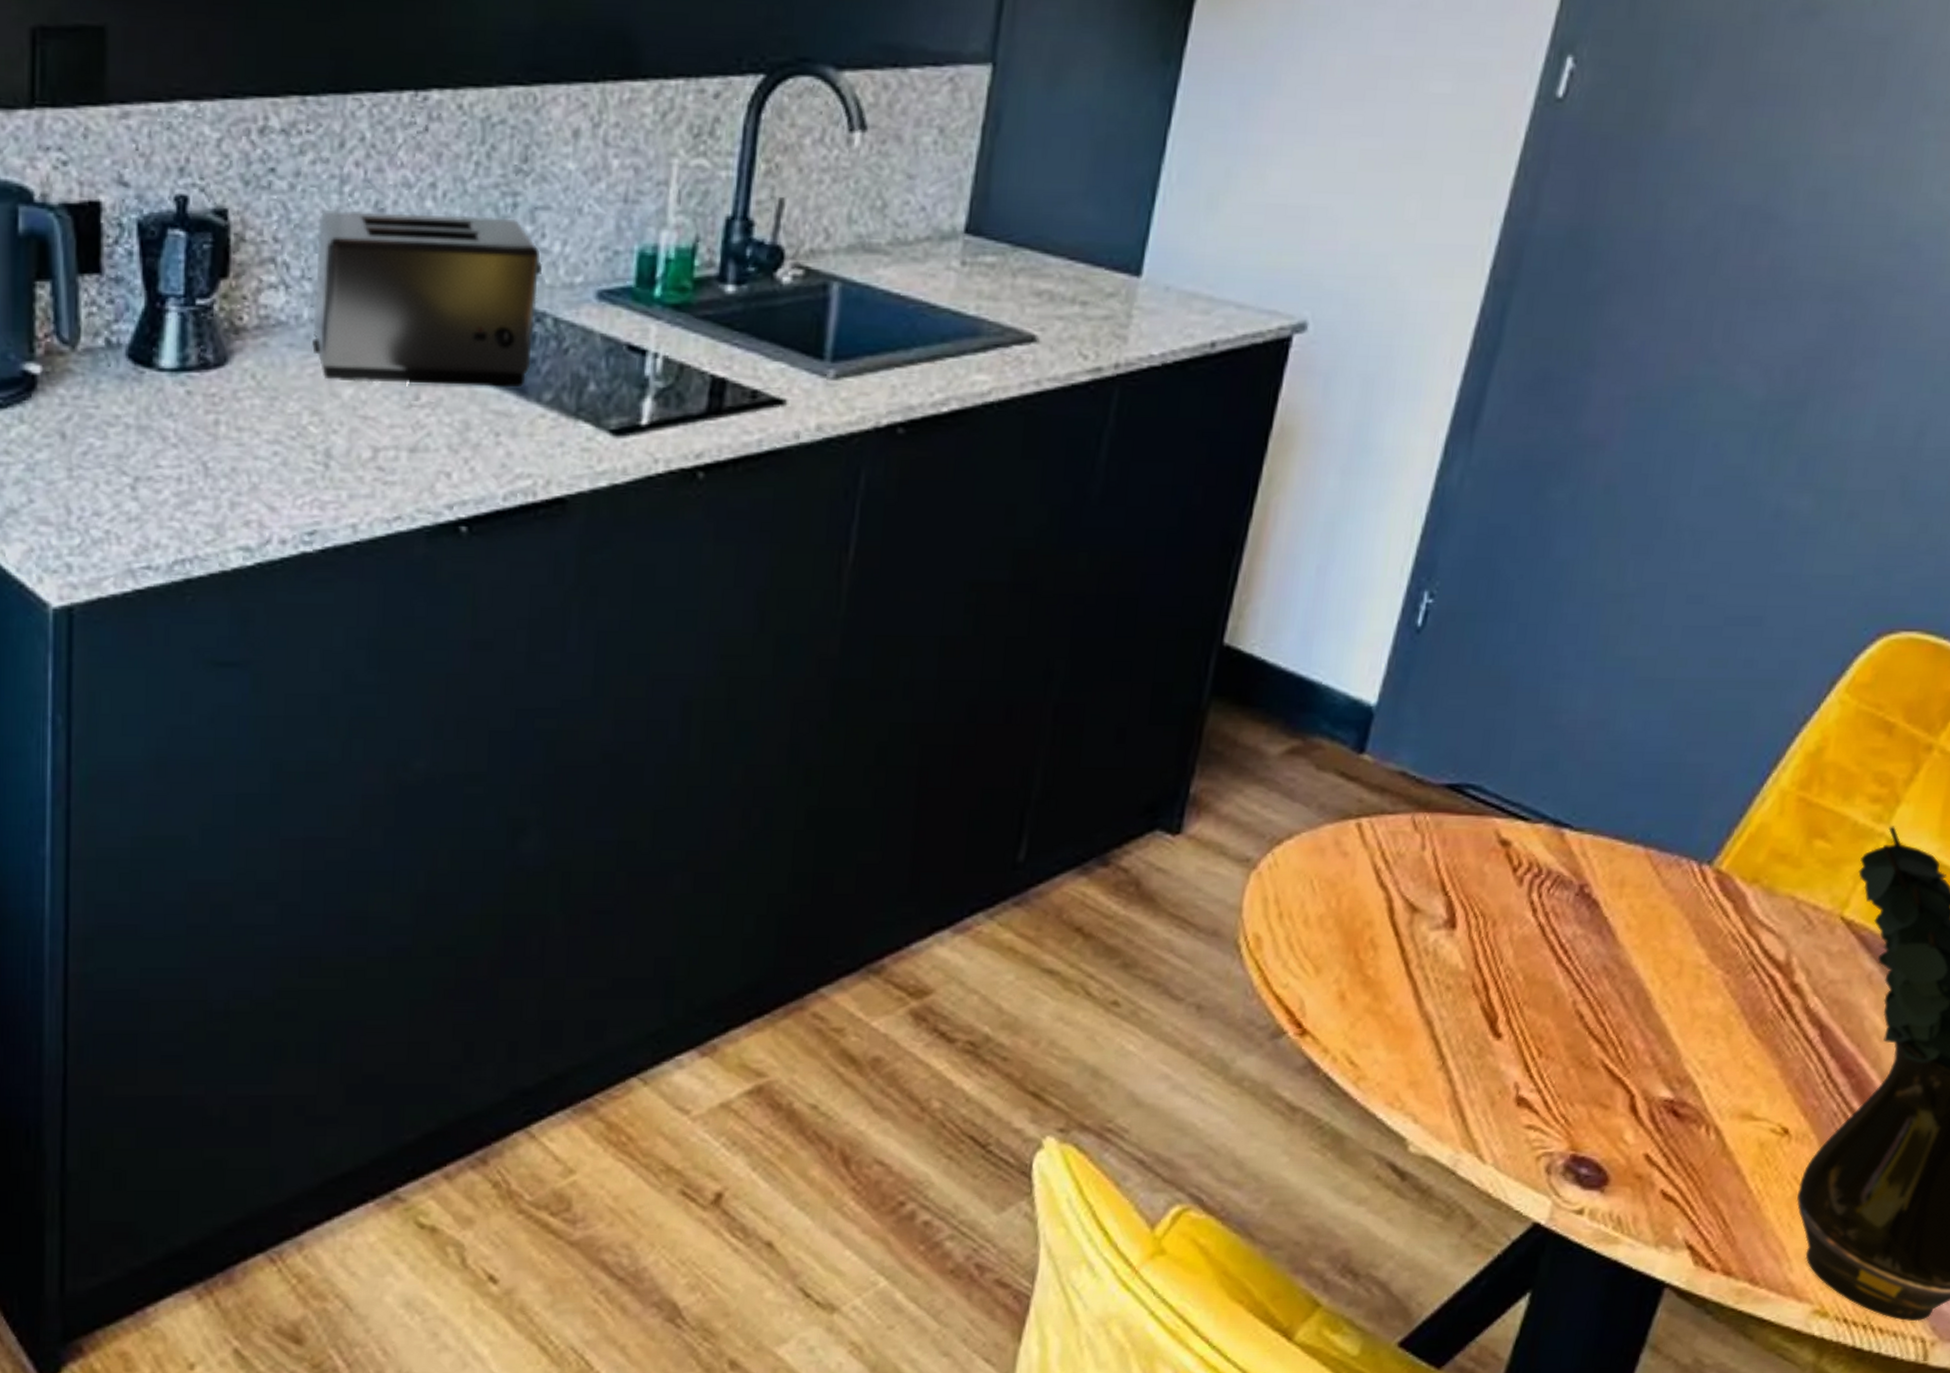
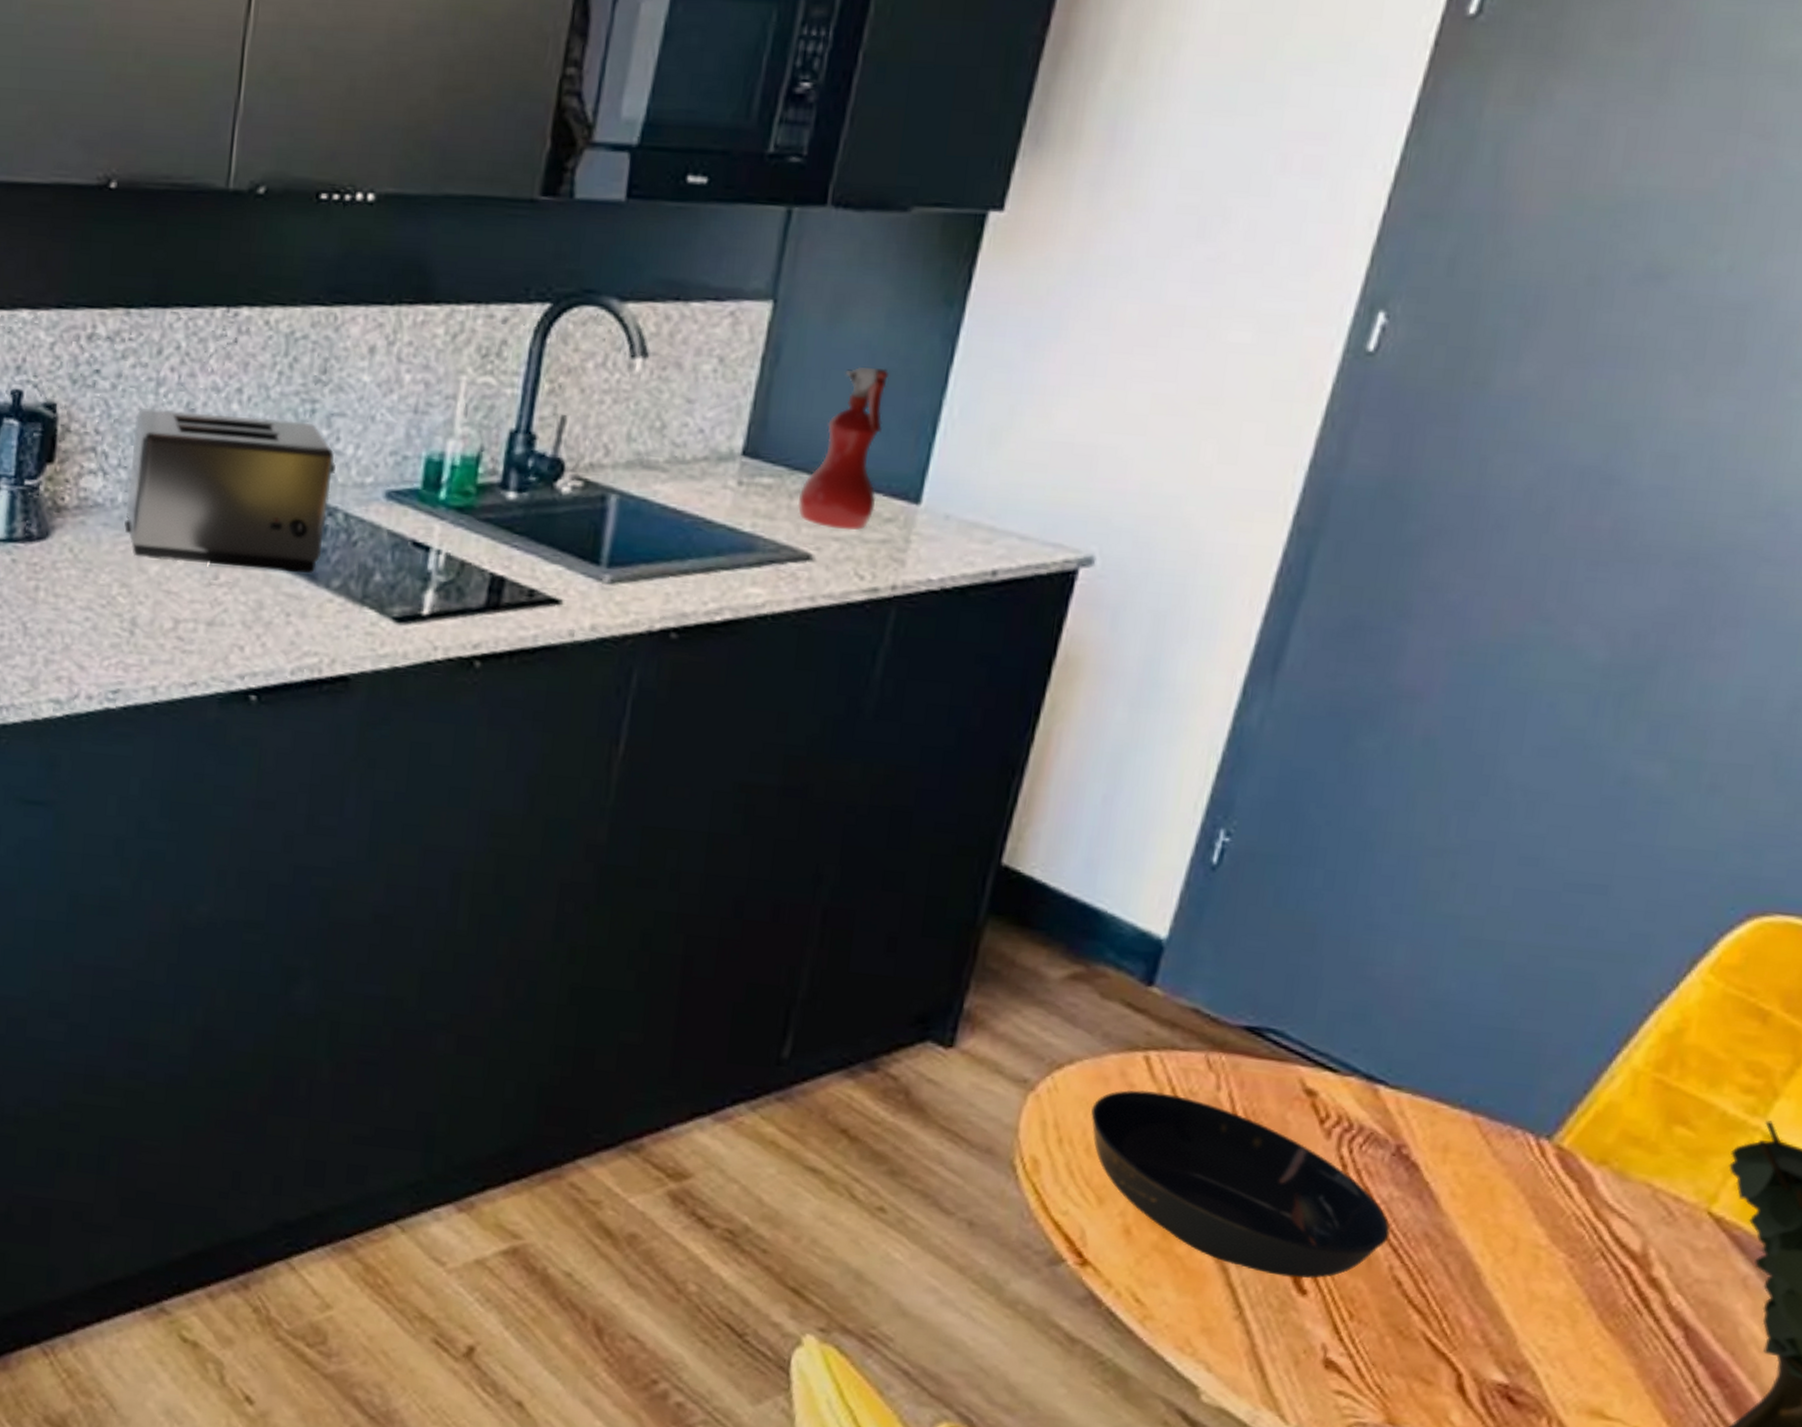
spray bottle: none [1021,132,1109,308] -> present [797,366,890,531]
bowl: none [1308,856,1575,1023] -> present [1091,1089,1391,1279]

